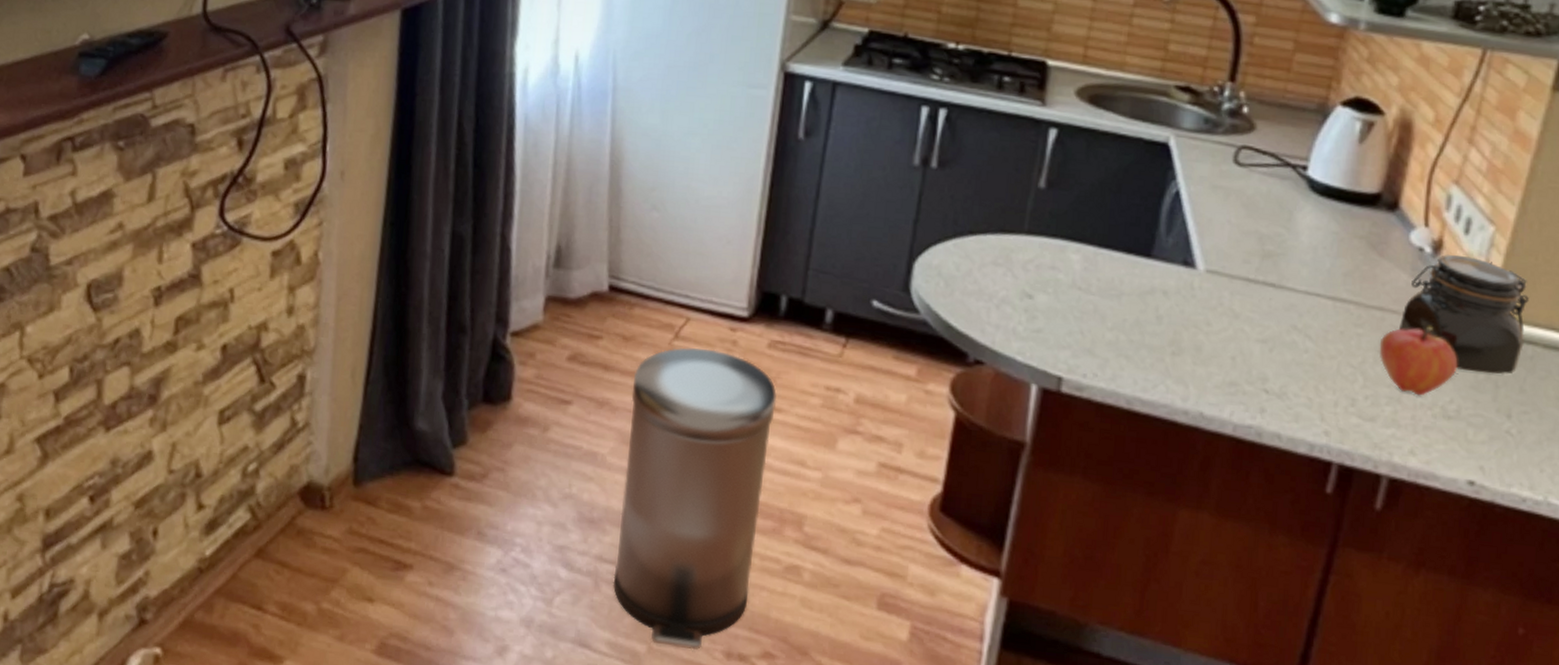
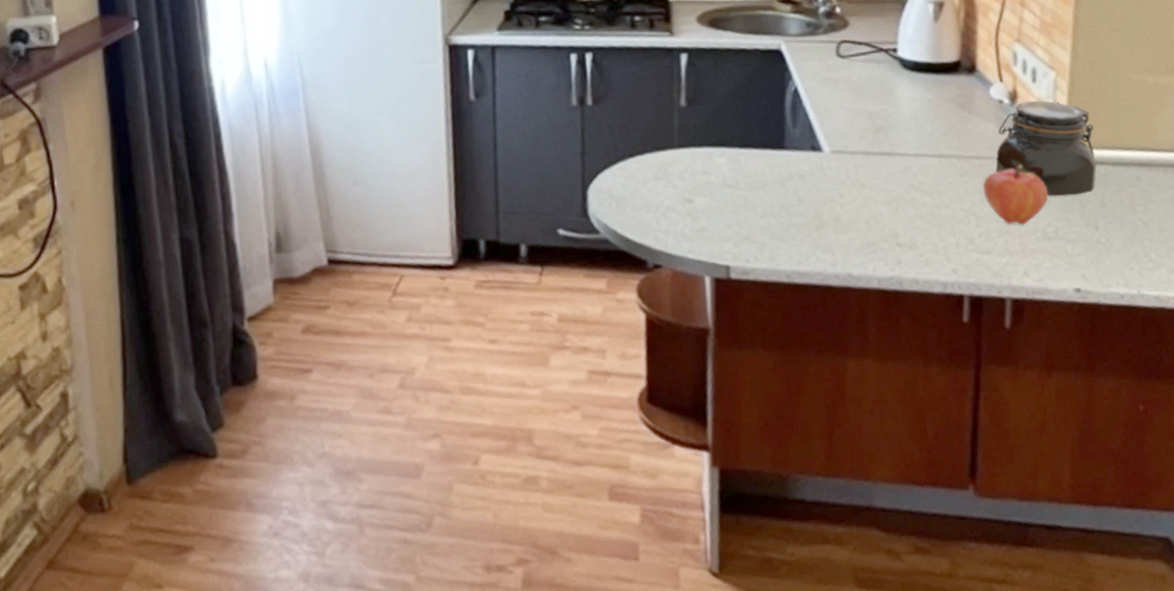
pedal bin: present [613,348,777,650] -> none [362,298,496,572]

